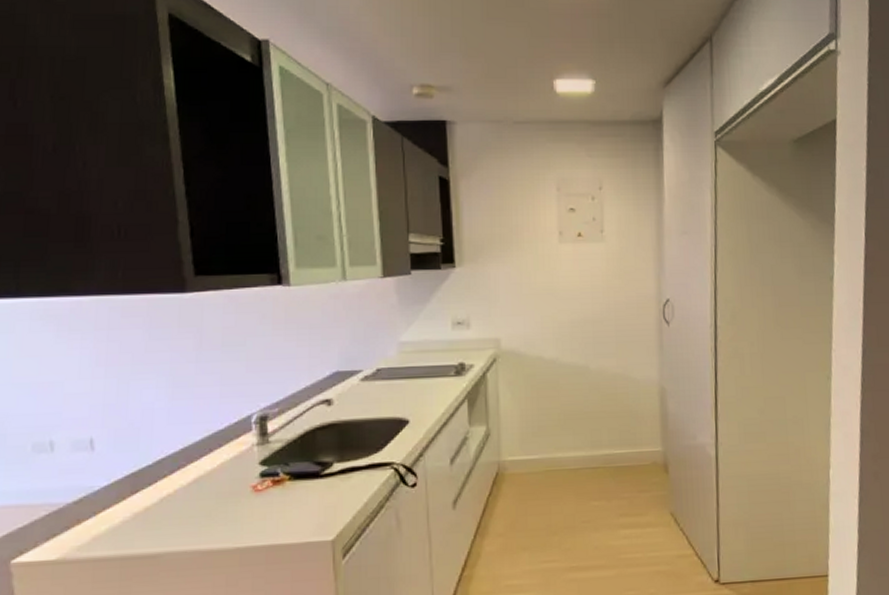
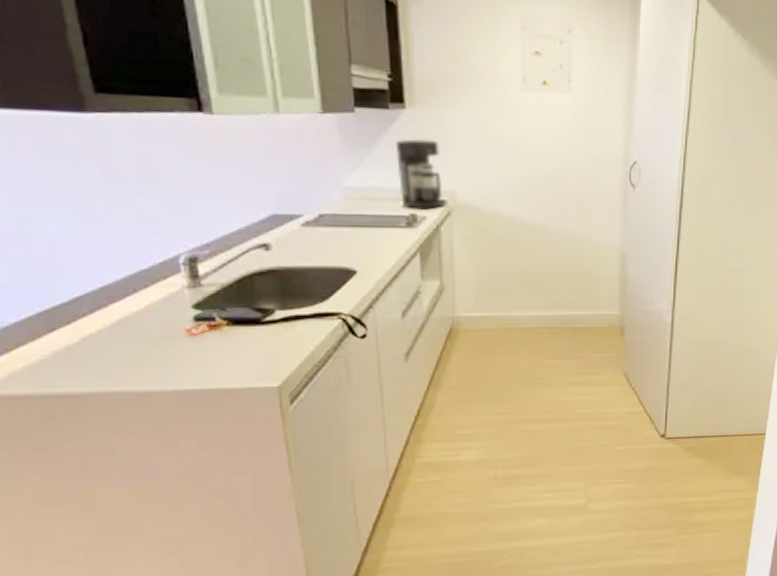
coffee maker: none [447,293,493,359] -> present [396,138,448,210]

